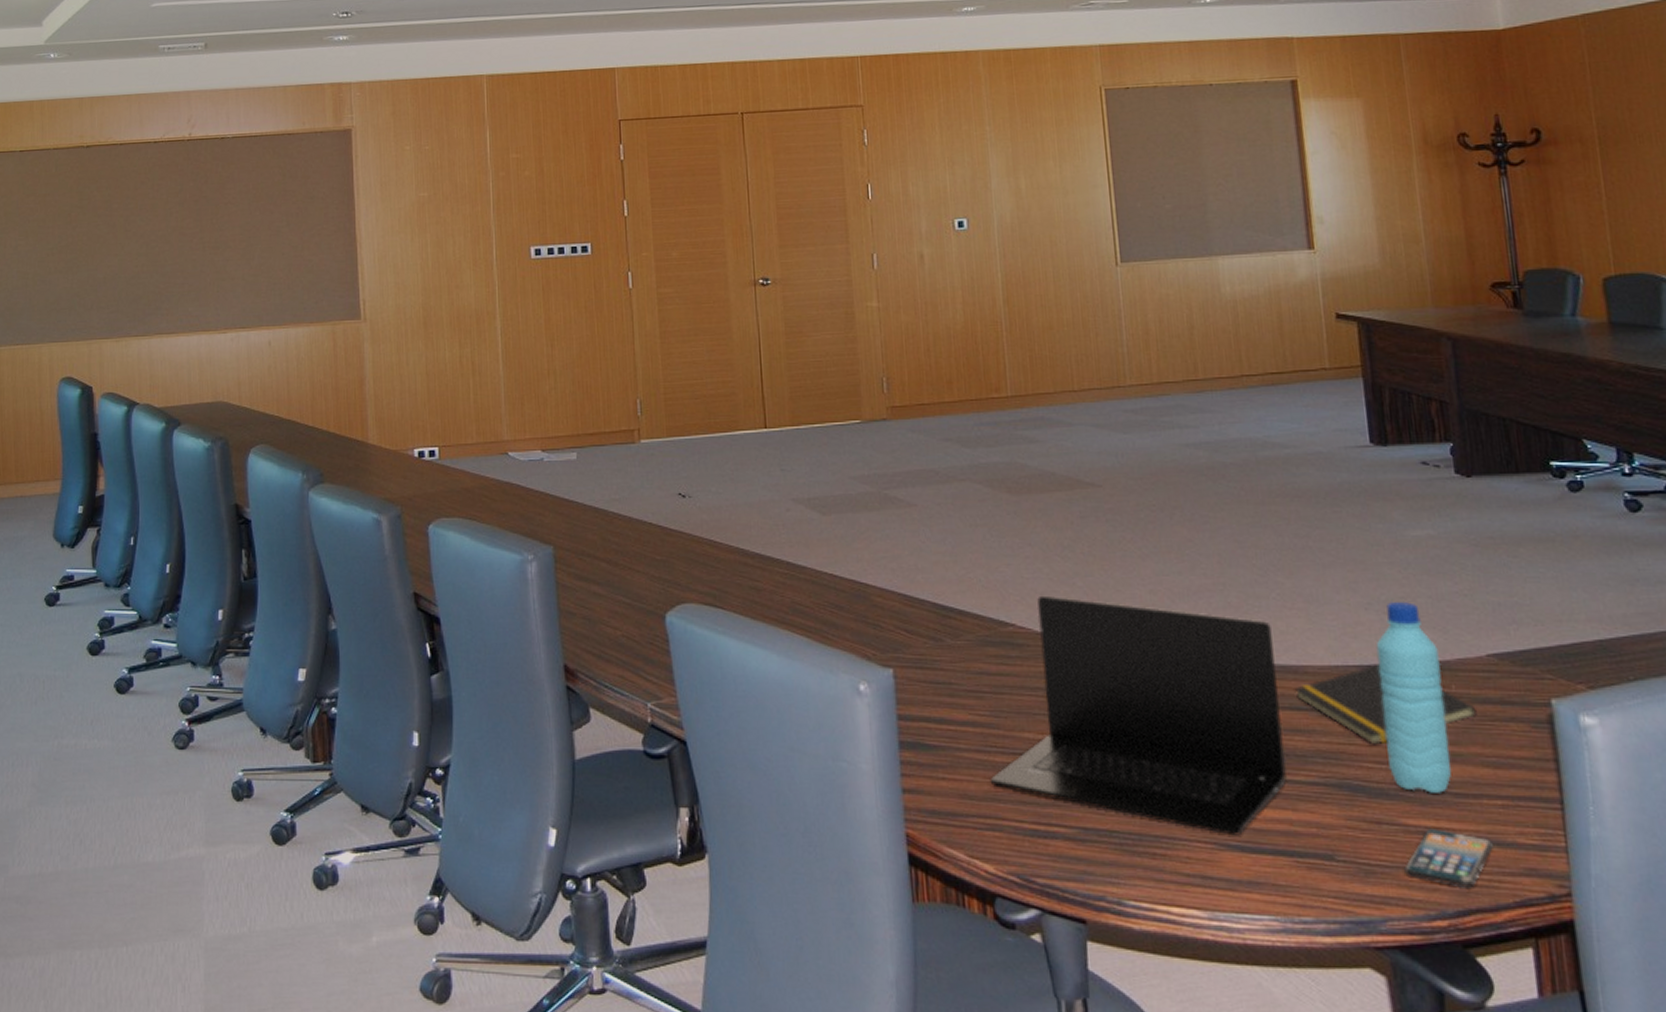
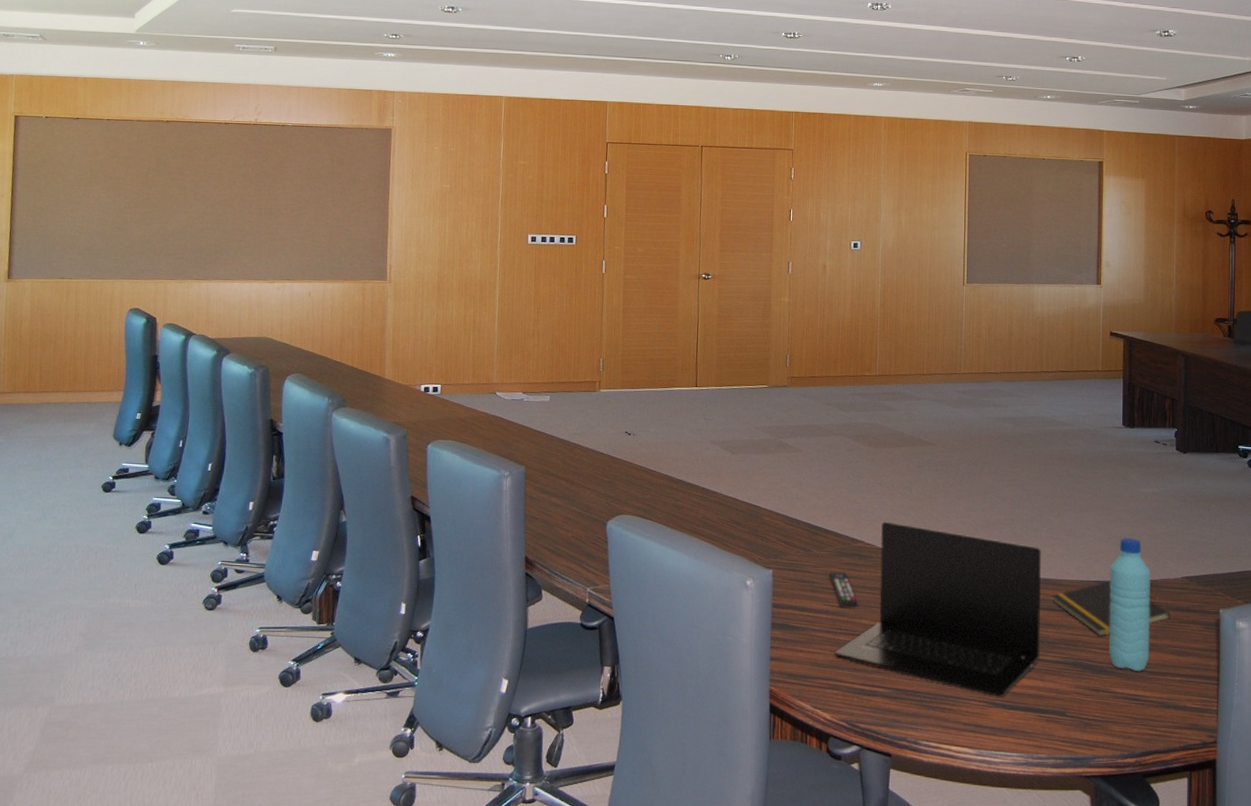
remote control: none [972,667,1016,717] -> present [829,571,858,608]
smartphone: present [1404,829,1493,888] -> none [1111,695,1170,737]

